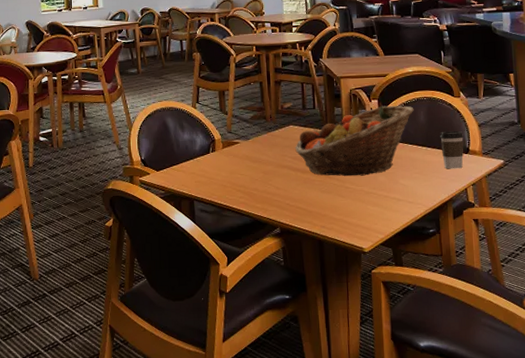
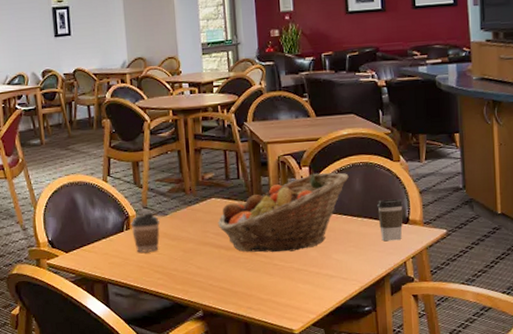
coffee cup: none [216,137,243,174] -> present [130,213,160,253]

